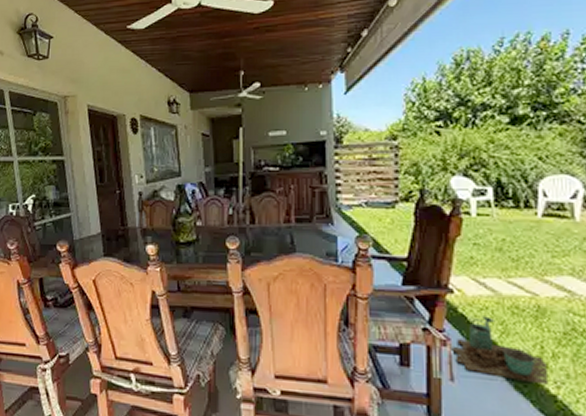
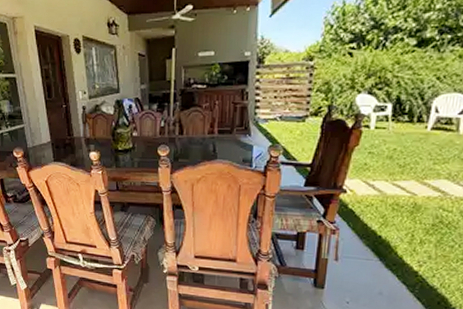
watering can: present [451,316,549,385] -> none [339,211,416,264]

